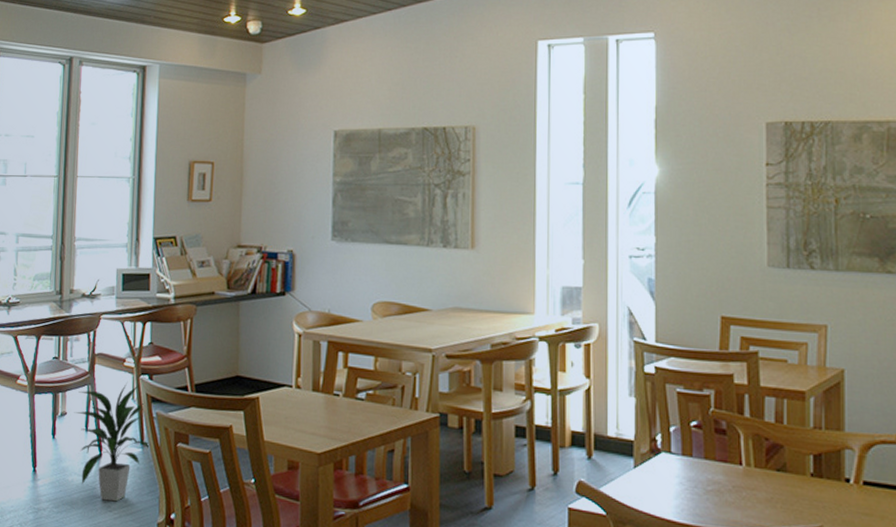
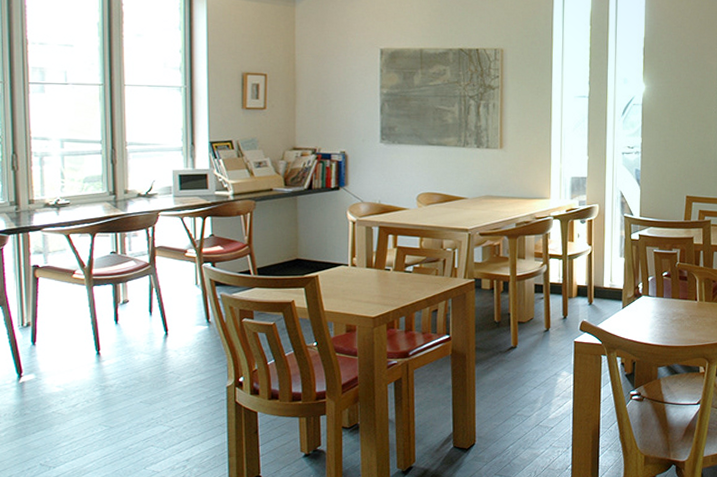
indoor plant: present [74,382,159,502] -> none [136,270,223,373]

